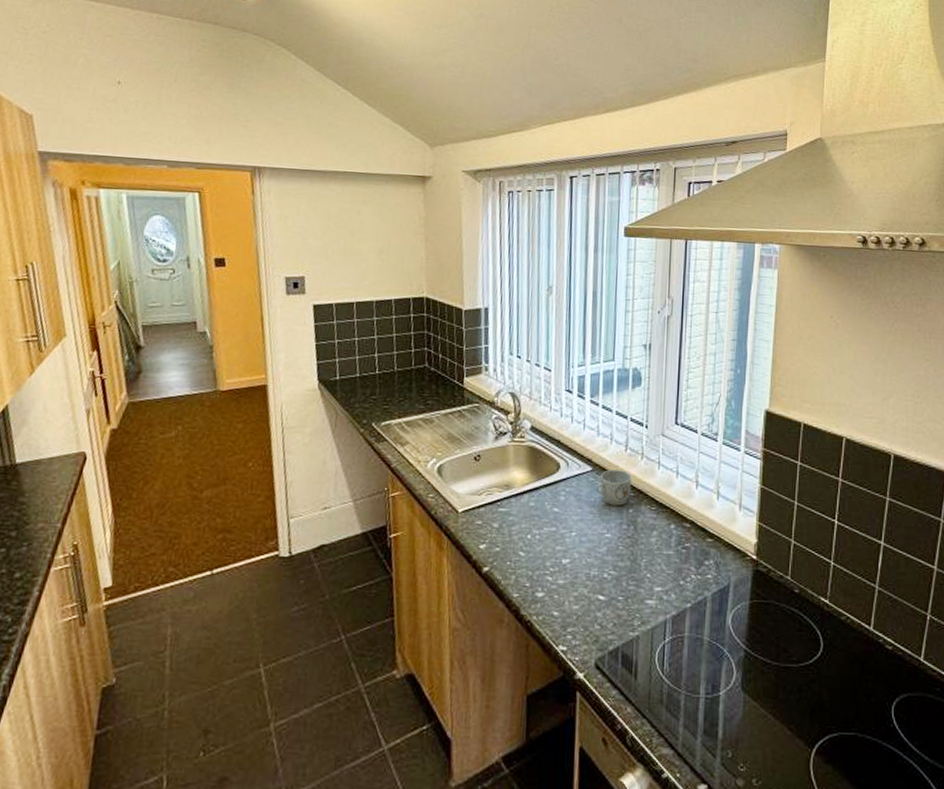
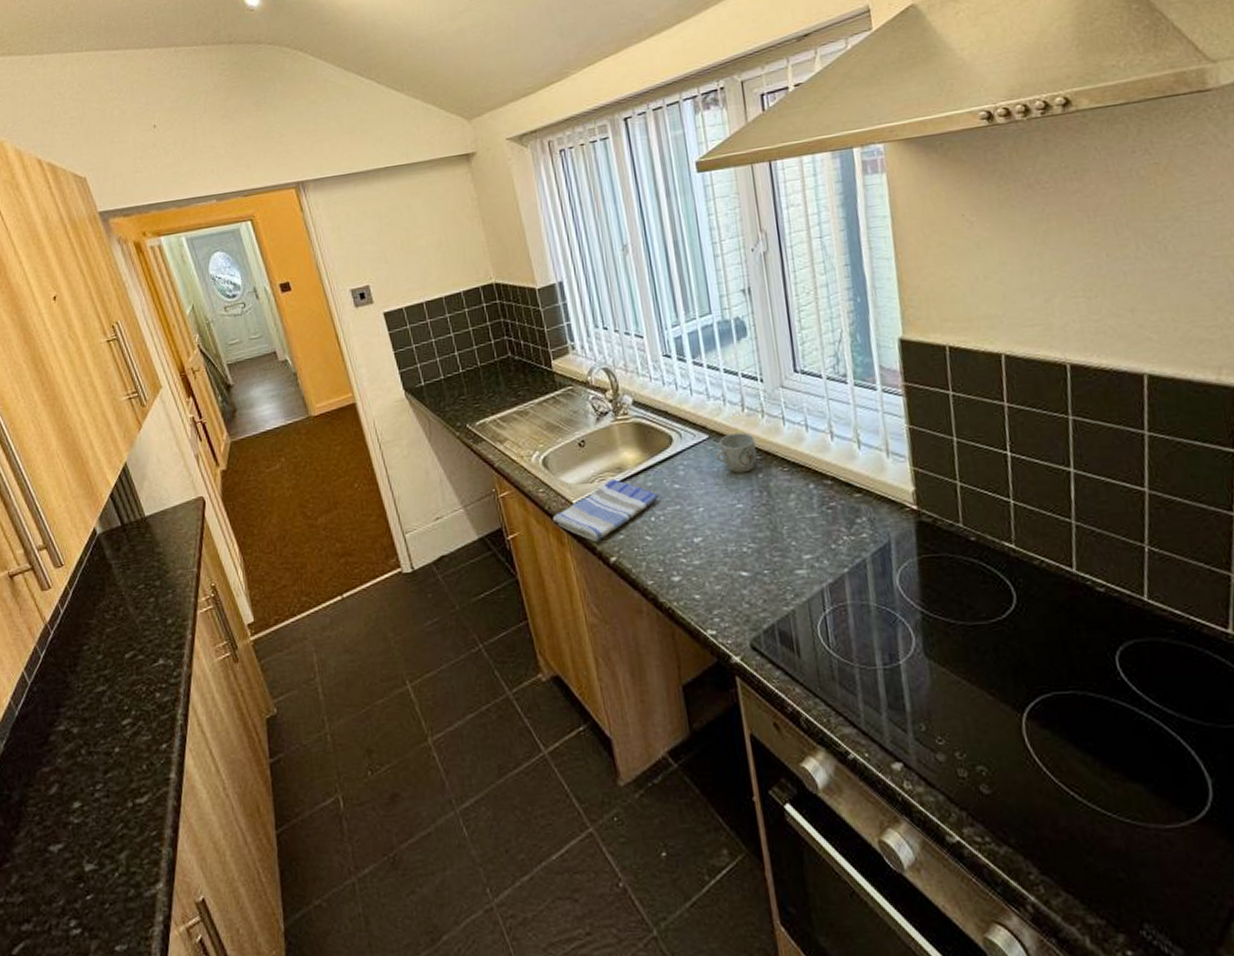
dish towel: none [437,495,537,550] -> present [553,479,658,541]

